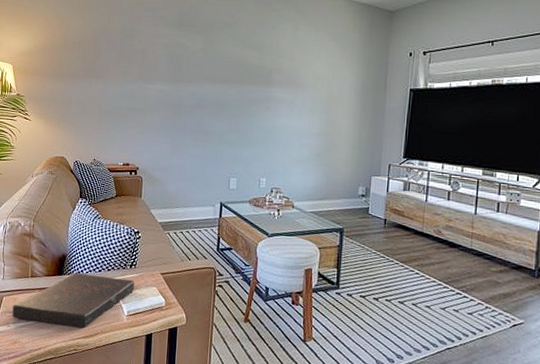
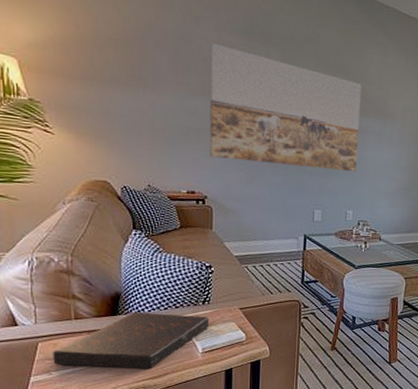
wall art: none [142,36,275,140] -> present [209,42,362,172]

